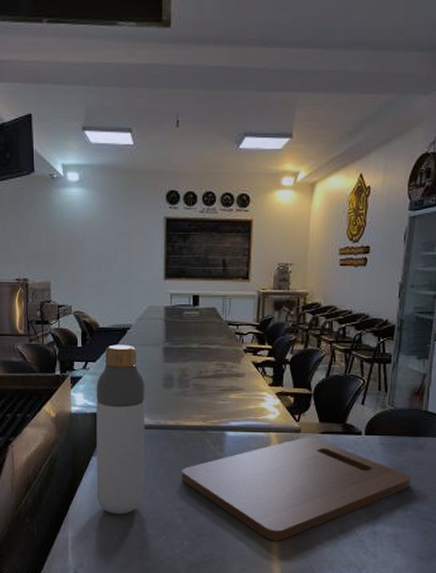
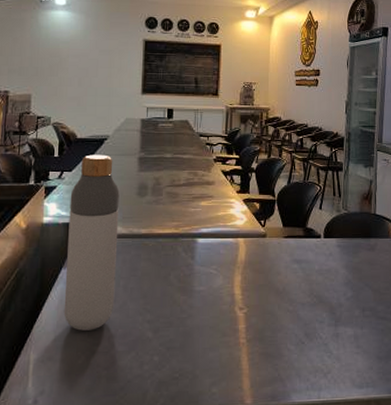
cutting board: present [182,437,411,541] -> none [153,241,367,350]

